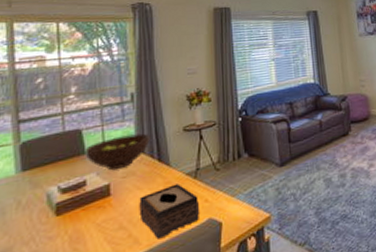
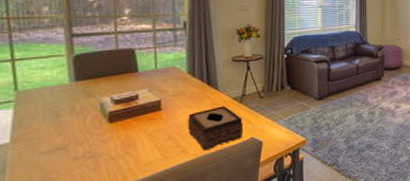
fruit bowl: present [85,133,150,170] -> none [137,59,201,88]

